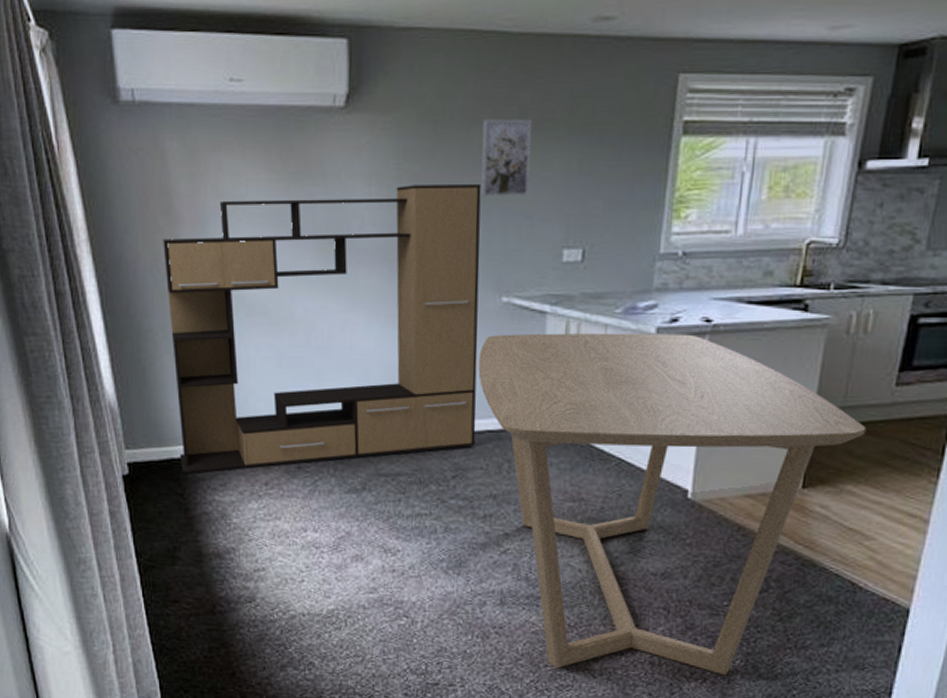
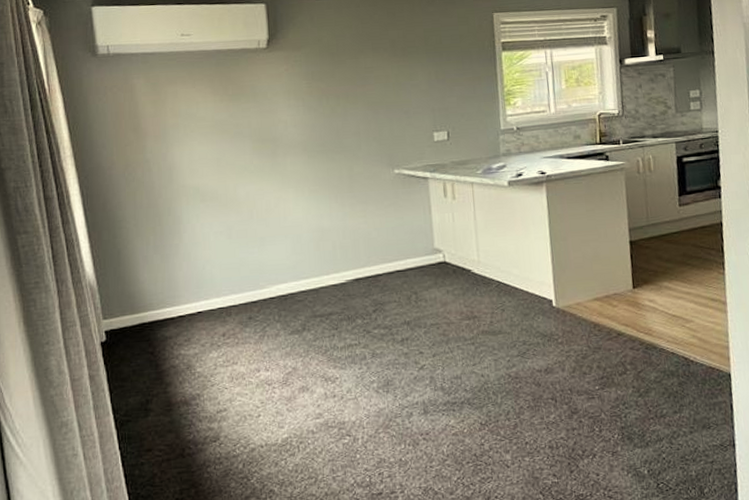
media console: present [163,183,481,474] -> none [133,92,388,335]
dining table: present [478,332,867,676] -> none [382,184,668,464]
wall art: present [481,119,532,198] -> none [365,47,404,102]

